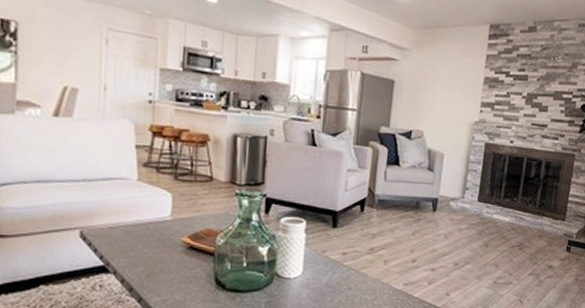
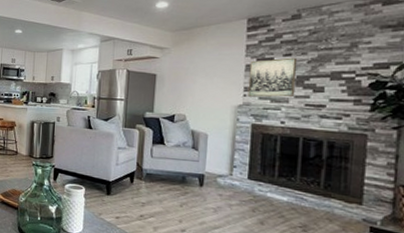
wall art: none [484,73,530,116] -> present [247,57,298,98]

